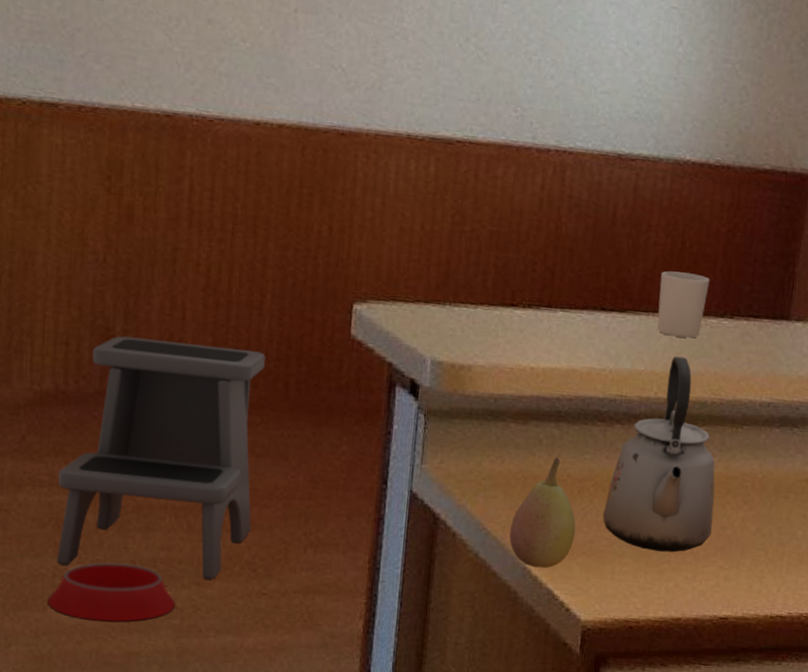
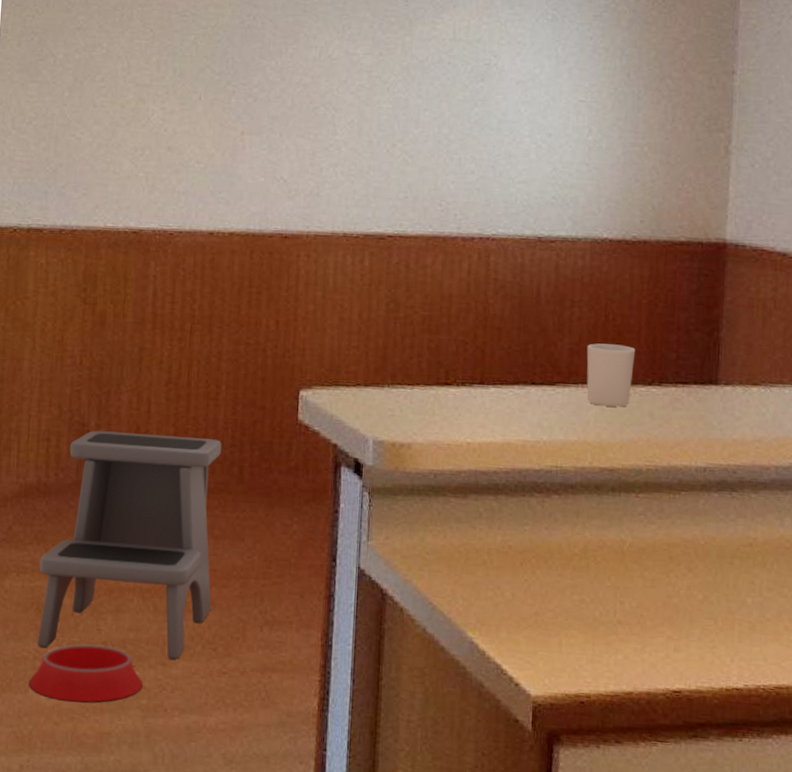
fruit: present [509,457,576,569] -> none [455,529,520,642]
kettle: present [602,356,715,553] -> none [545,425,658,623]

